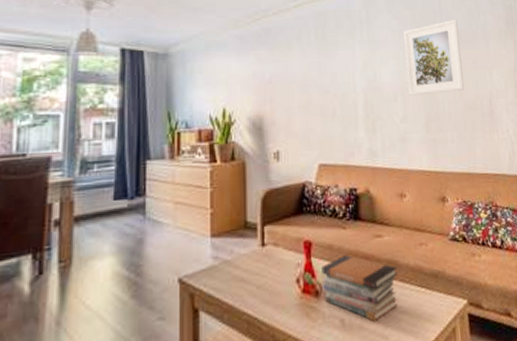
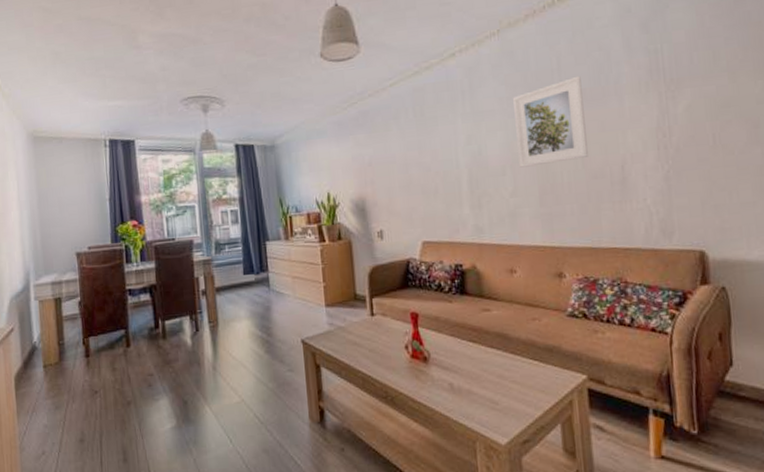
book stack: present [322,255,398,321] -> none [429,327,508,387]

